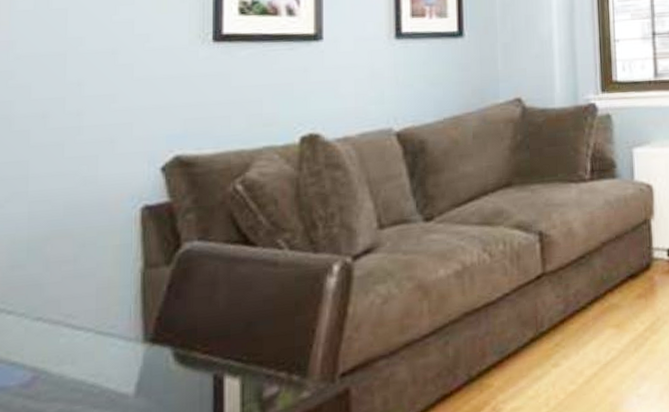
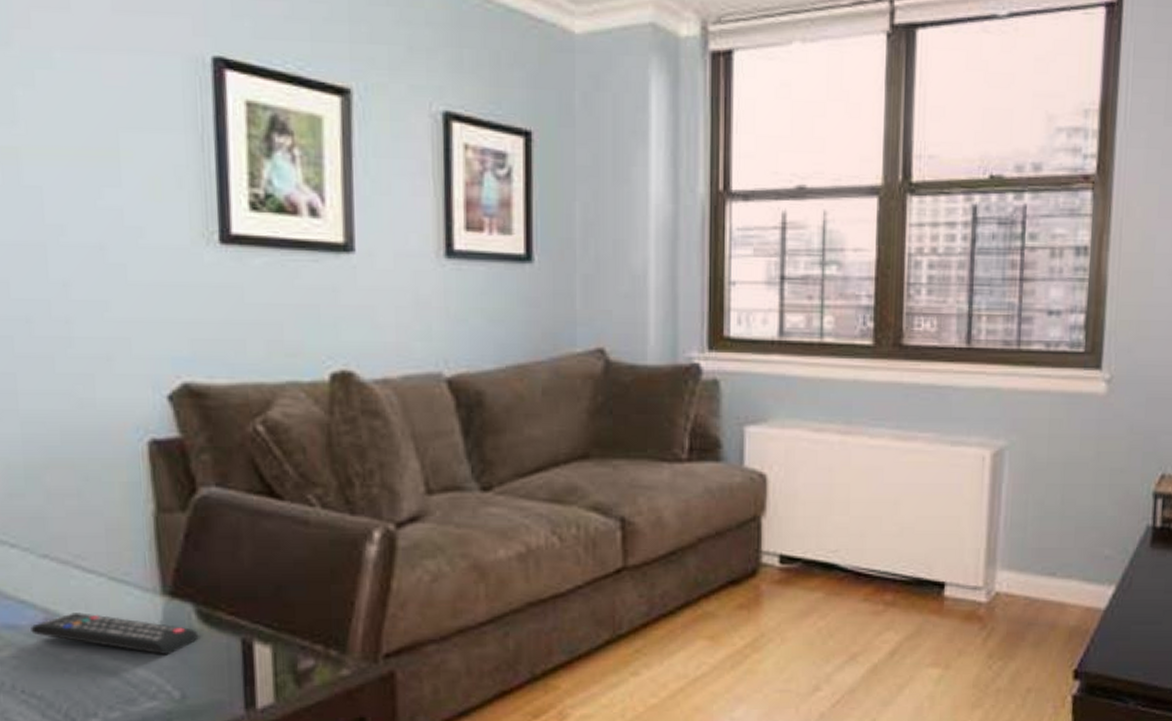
remote control: none [18,367,175,399] -> present [31,612,199,656]

